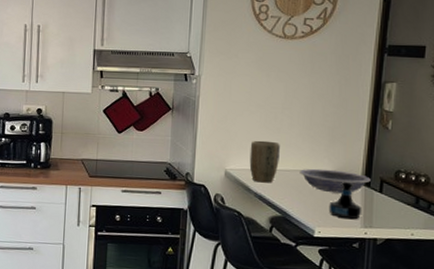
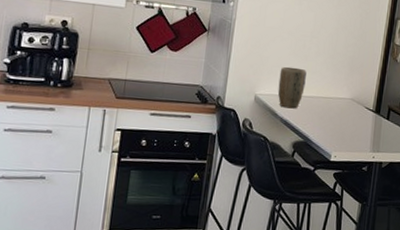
bowl: present [299,168,371,194] -> none [322,96,381,120]
tequila bottle: present [328,181,361,220] -> none [344,108,371,145]

